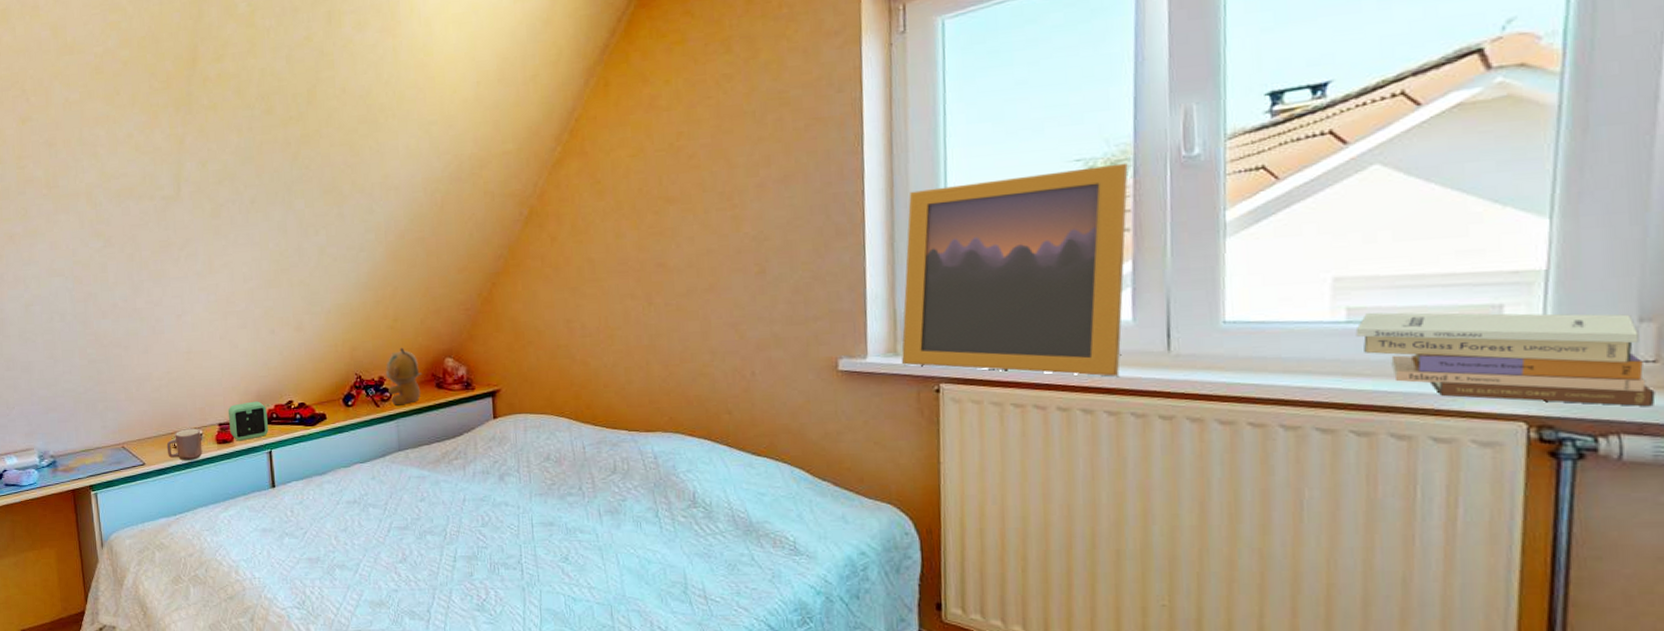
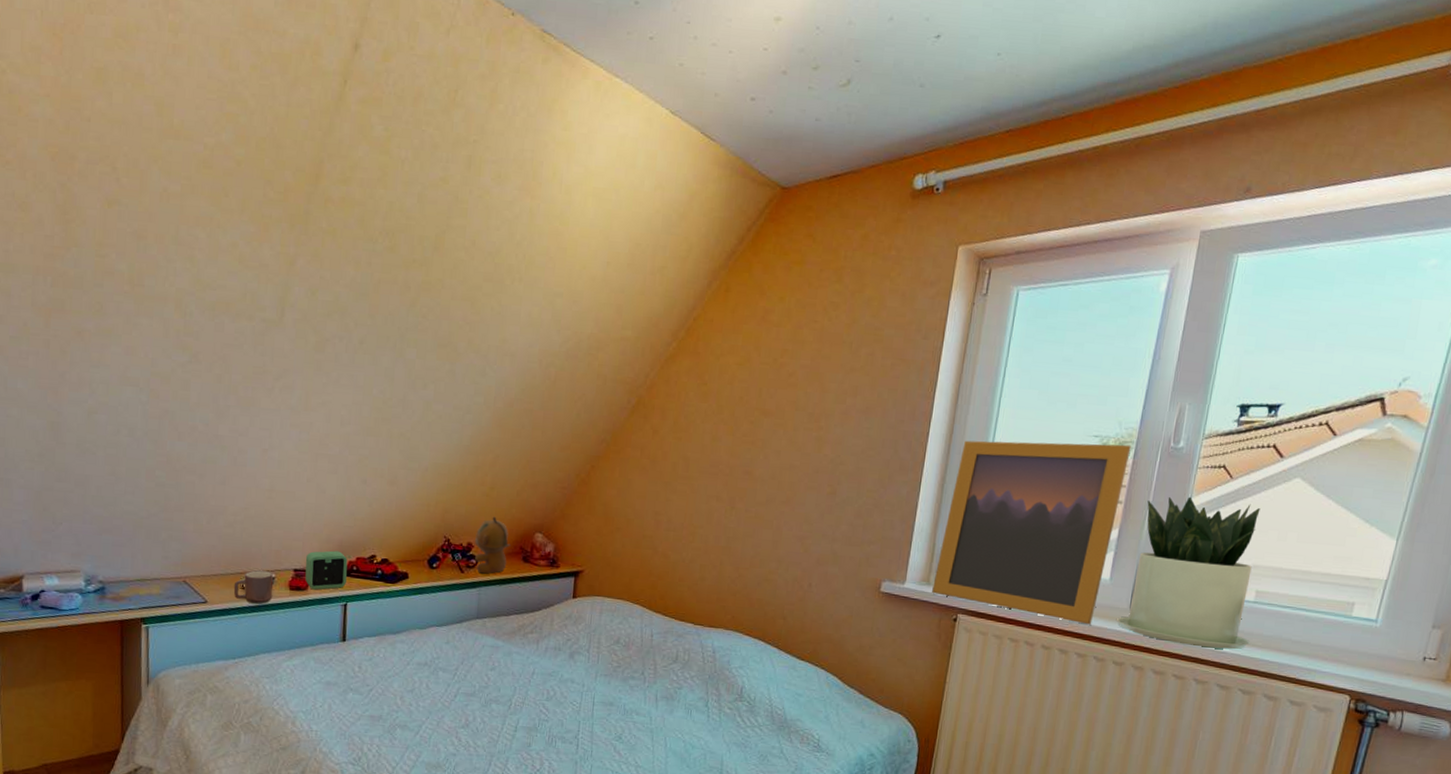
planter: none [1151,205,1354,386] -> present [1116,496,1260,650]
books: present [1355,312,1656,407] -> none [1257,596,1430,693]

